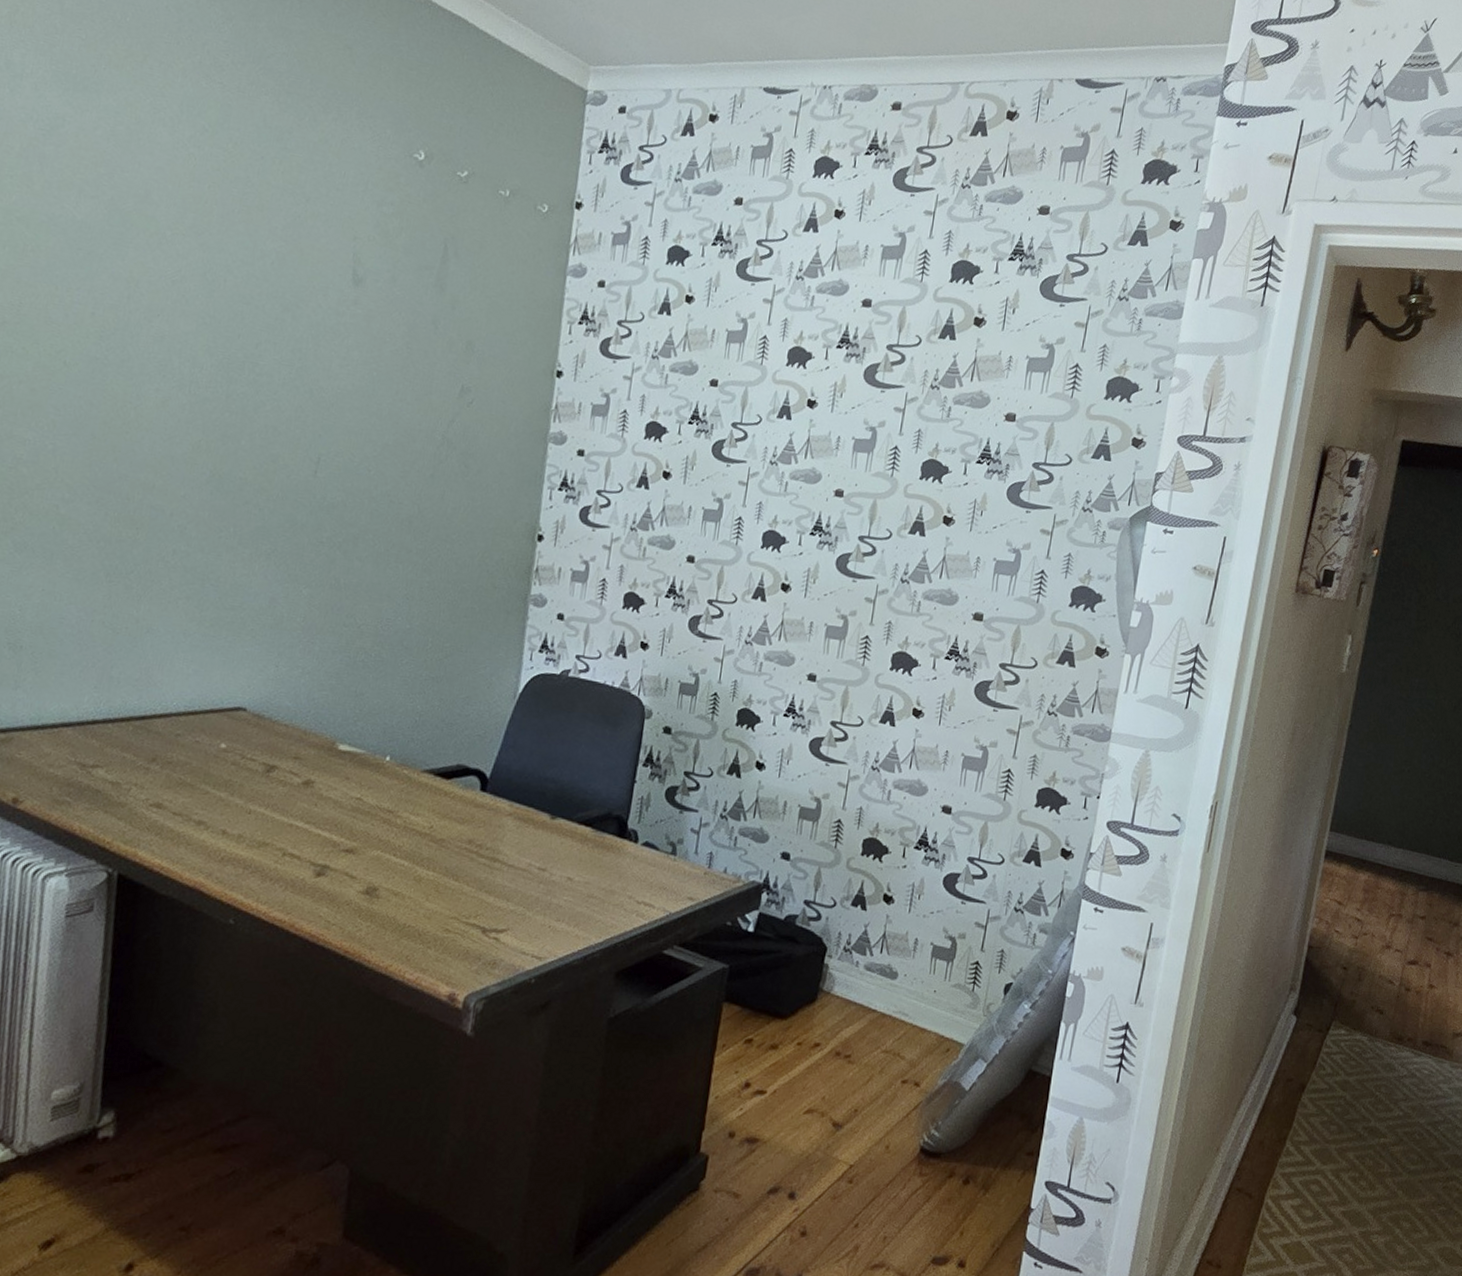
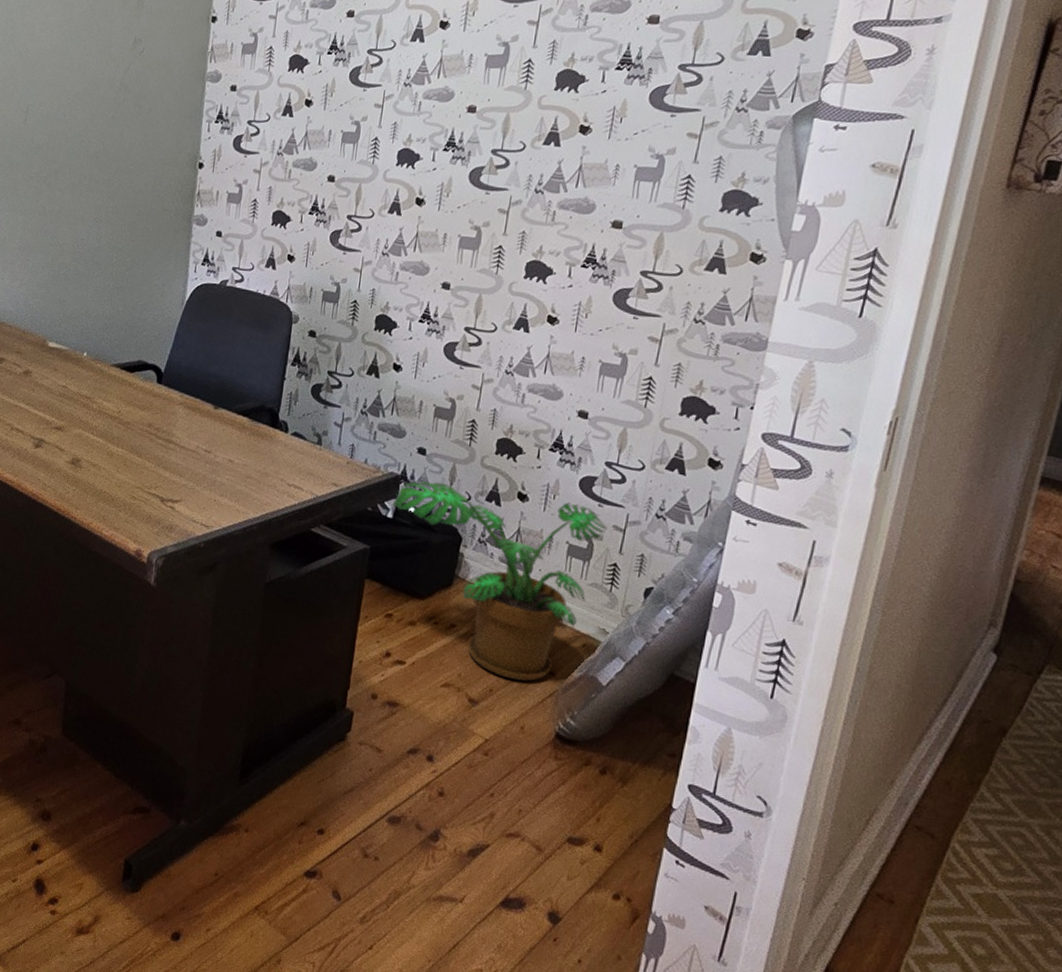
potted plant: none [753,889,970,1096] -> present [392,481,607,681]

